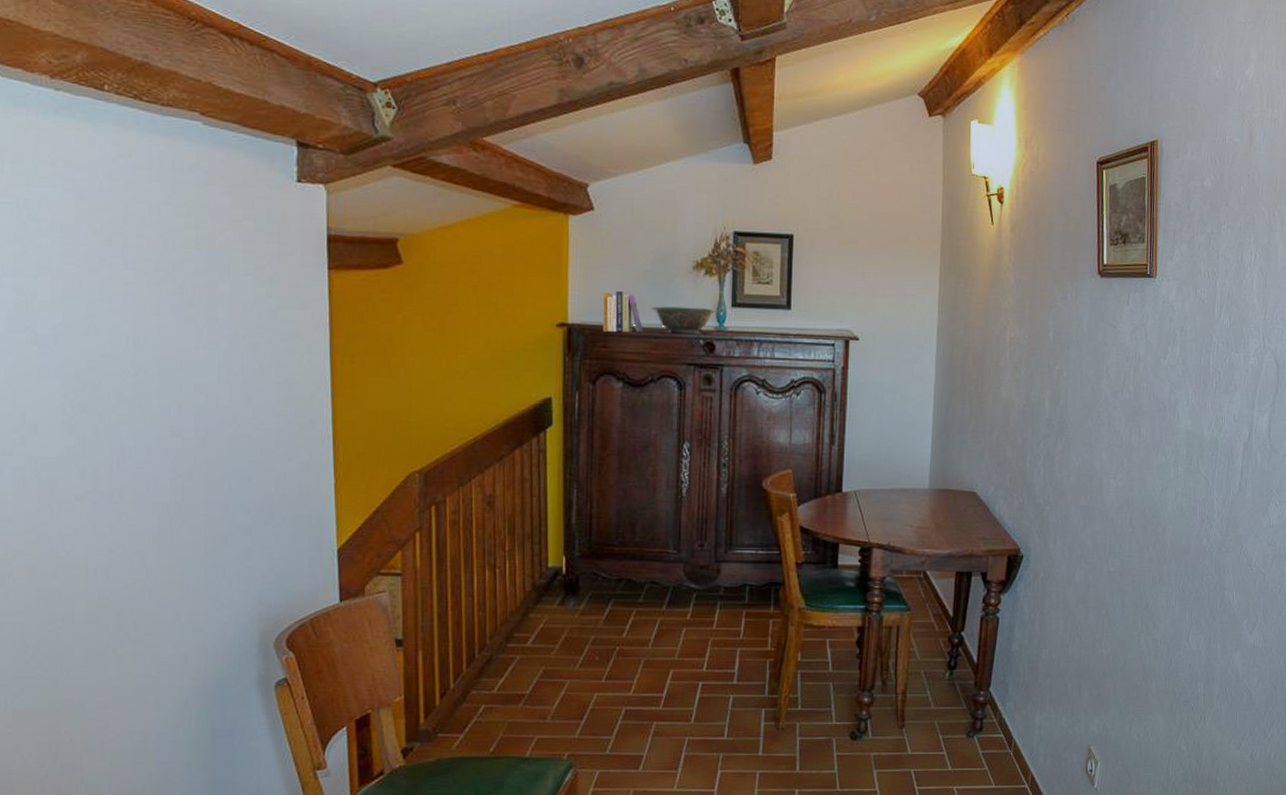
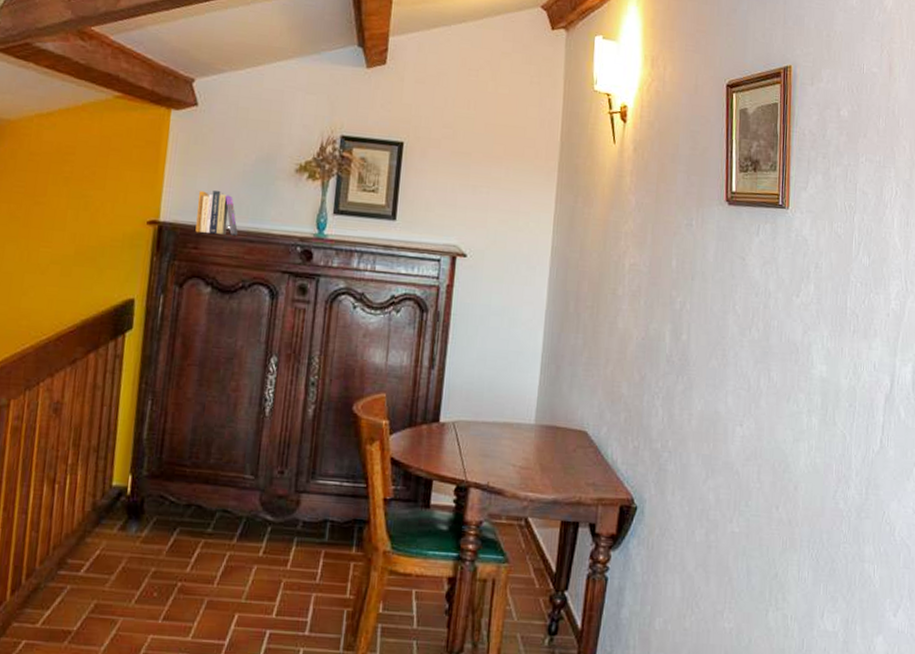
decorative bowl: present [651,306,717,335] -> none [248,208,318,241]

